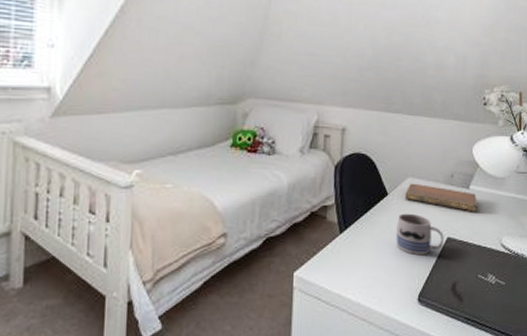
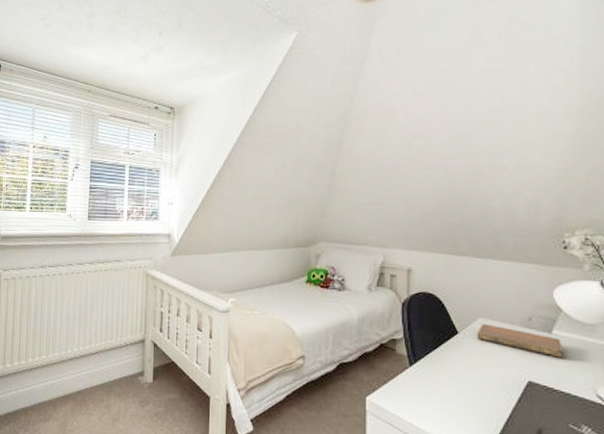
mug: present [396,213,444,256] -> none [469,352,525,397]

